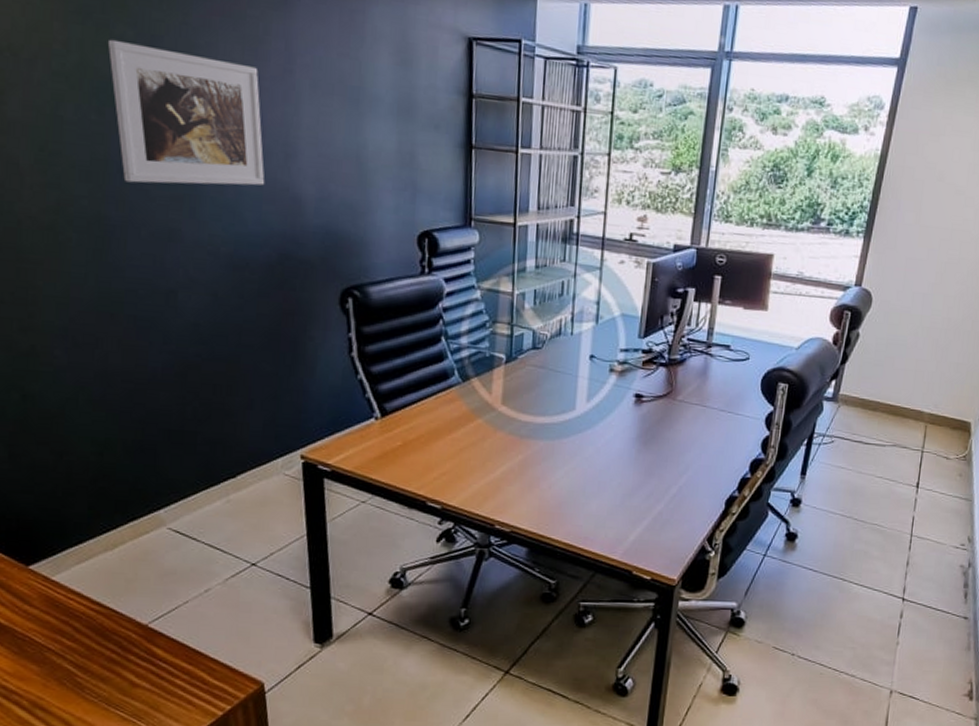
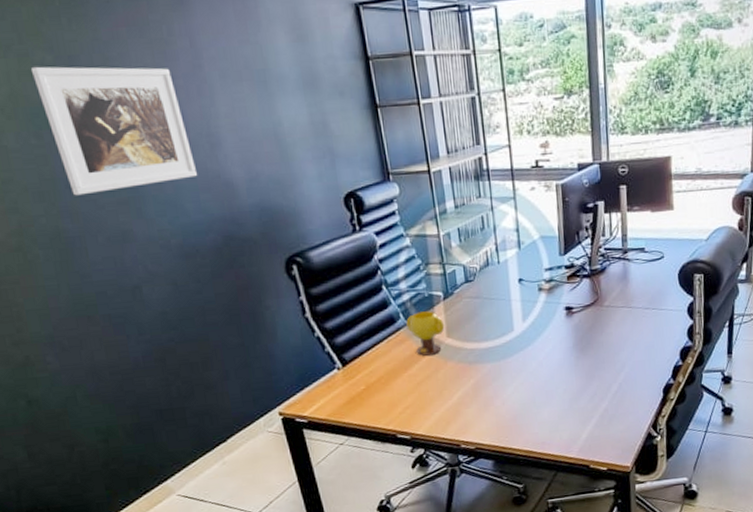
mug: none [460,372,502,421] -> present [406,311,445,356]

